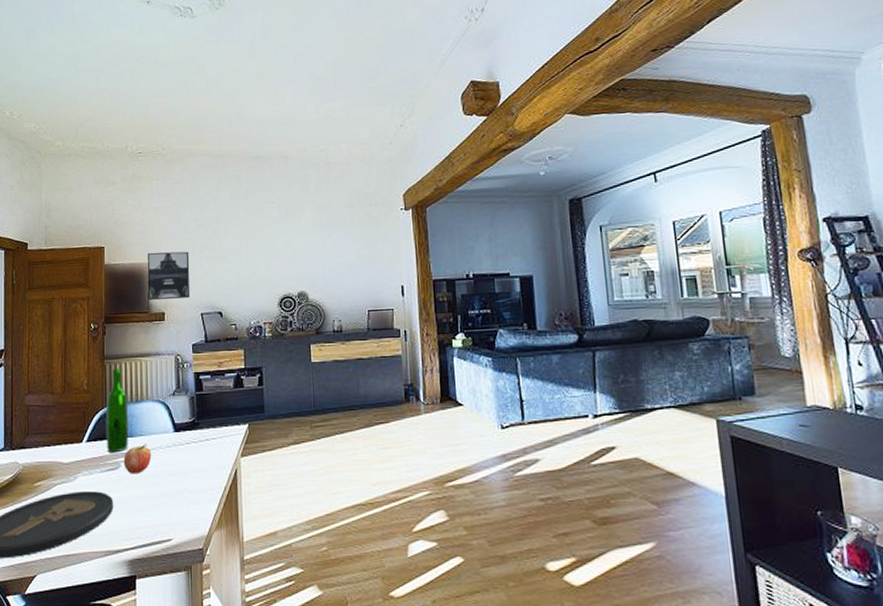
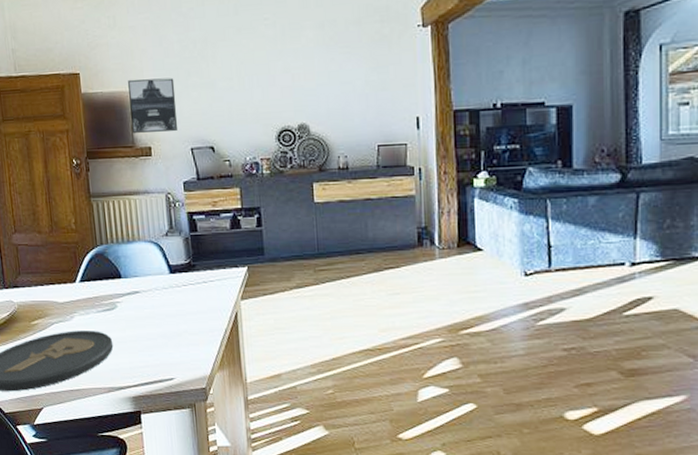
wine bottle: present [106,368,129,453] -> none [97,206,123,294]
fruit: present [123,444,152,474] -> none [119,285,148,315]

